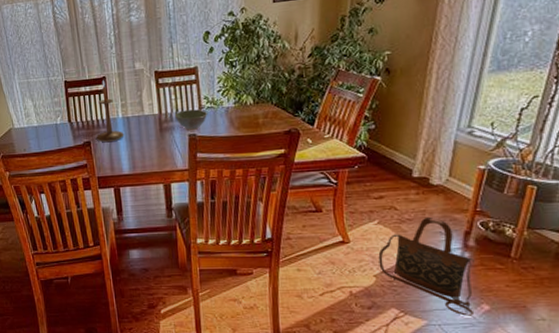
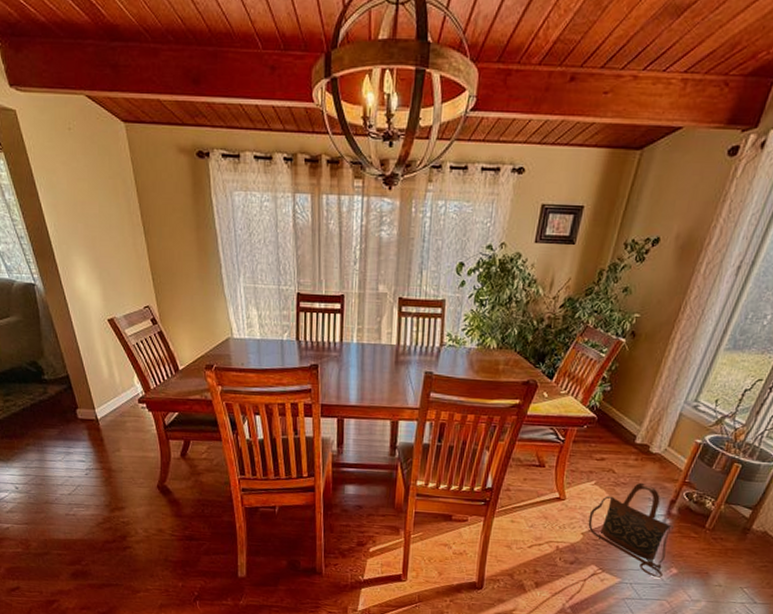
candlestick: present [96,80,125,143] -> none [325,299,357,369]
bowl: present [174,109,207,132] -> none [413,345,448,369]

